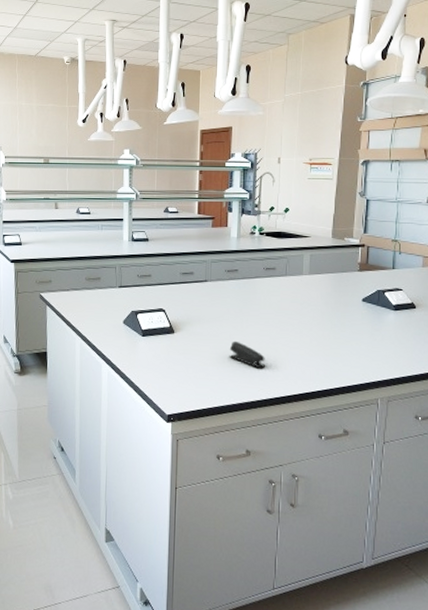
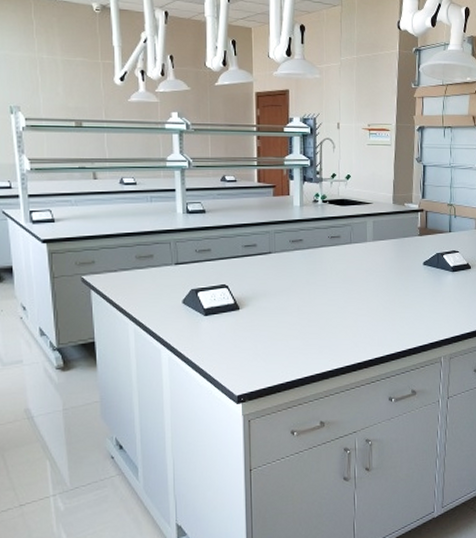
stapler: present [229,340,266,368] -> none [298,312,336,338]

